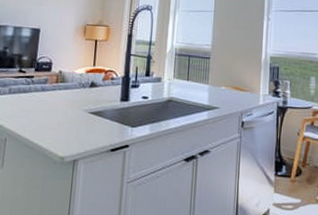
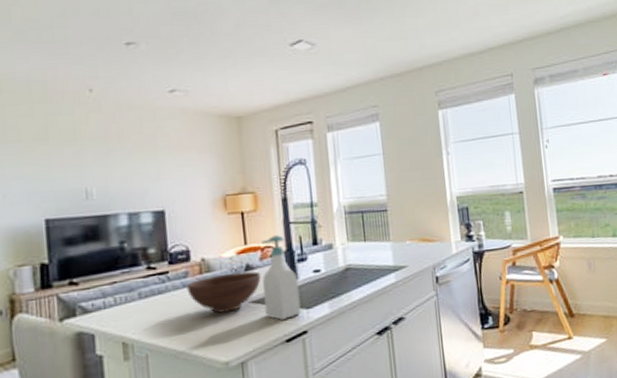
bowl: none [44,86,101,117] -> present [186,271,261,313]
soap bottle: none [98,63,129,132] -> present [261,235,301,320]

